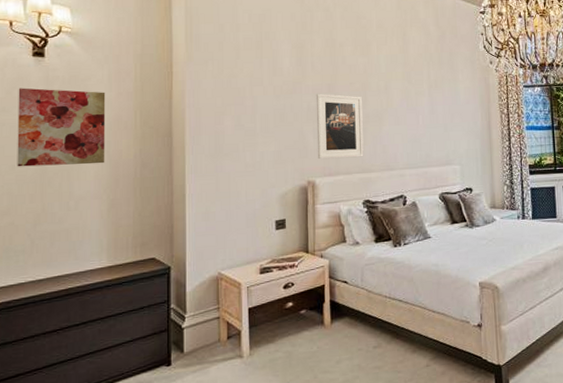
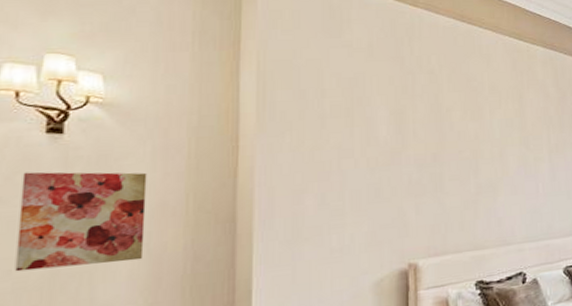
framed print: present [316,93,364,160] -> none [418,163,476,238]

